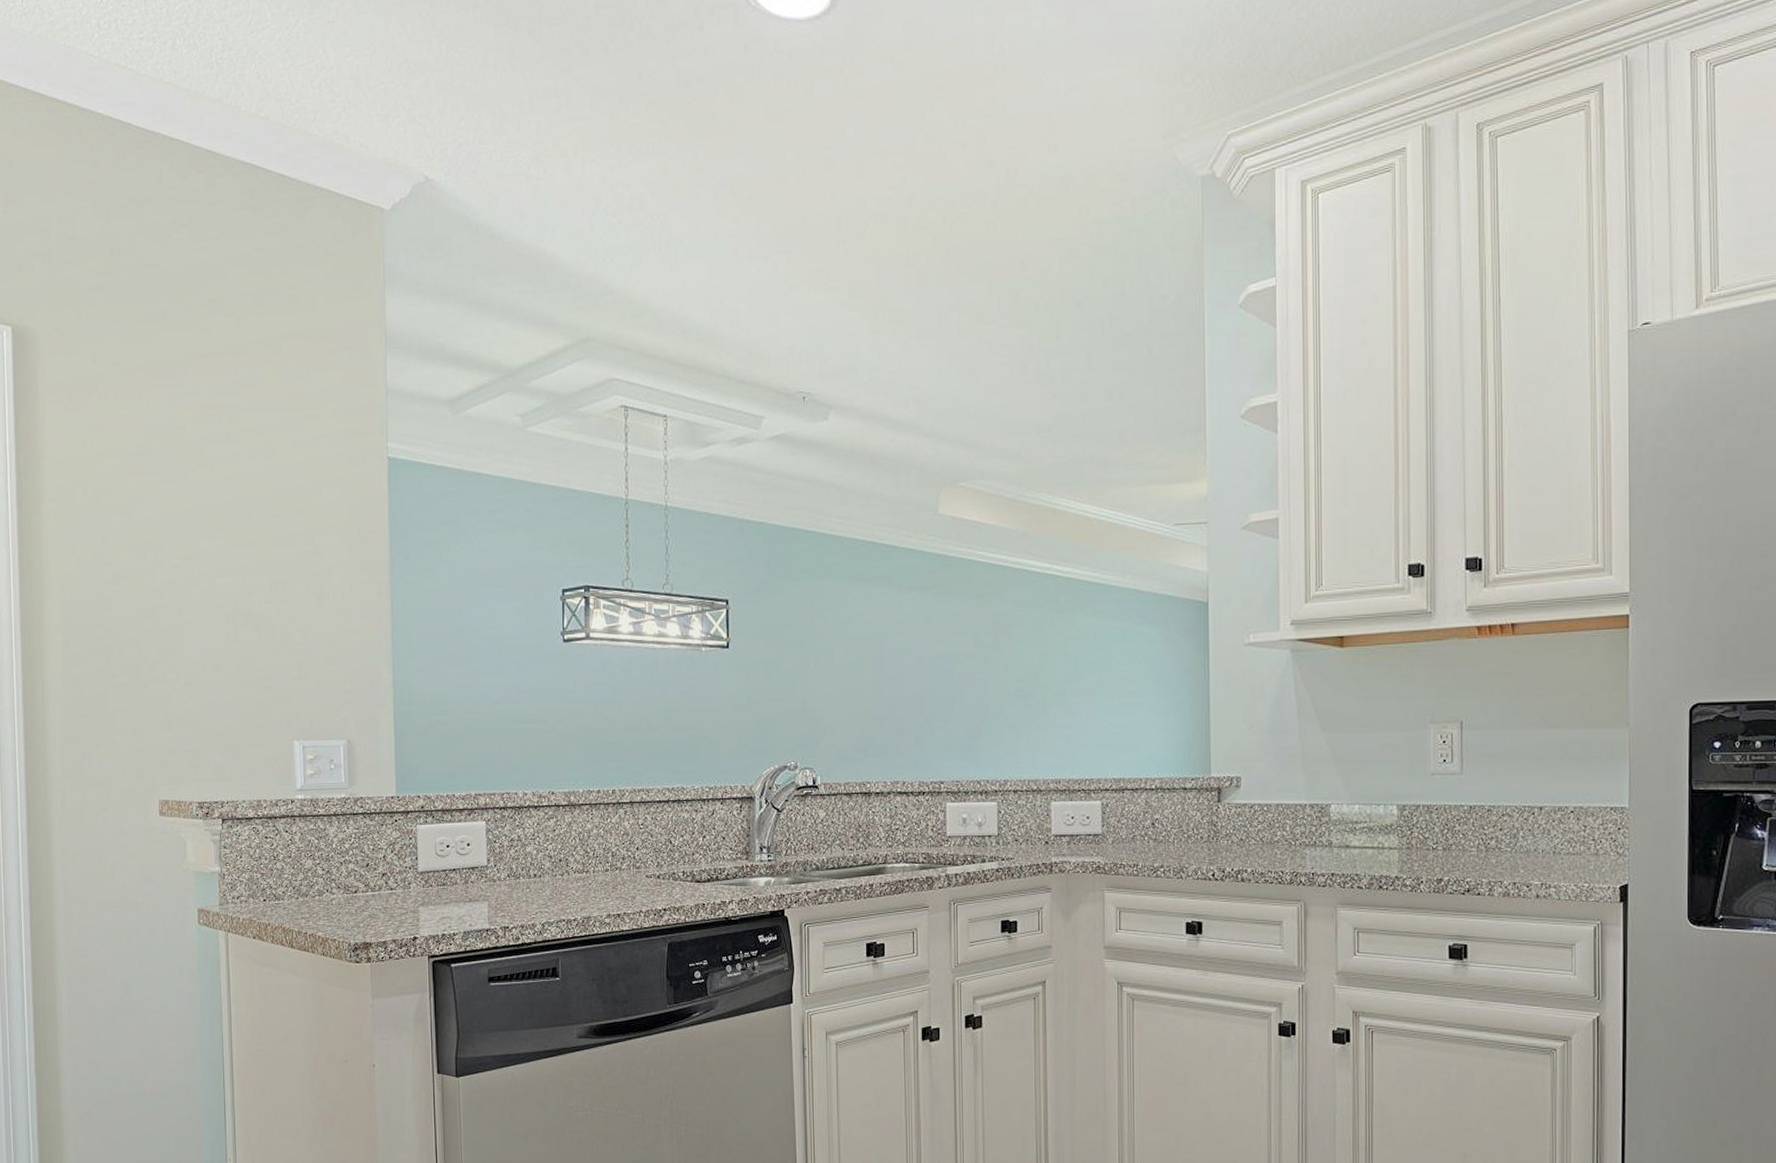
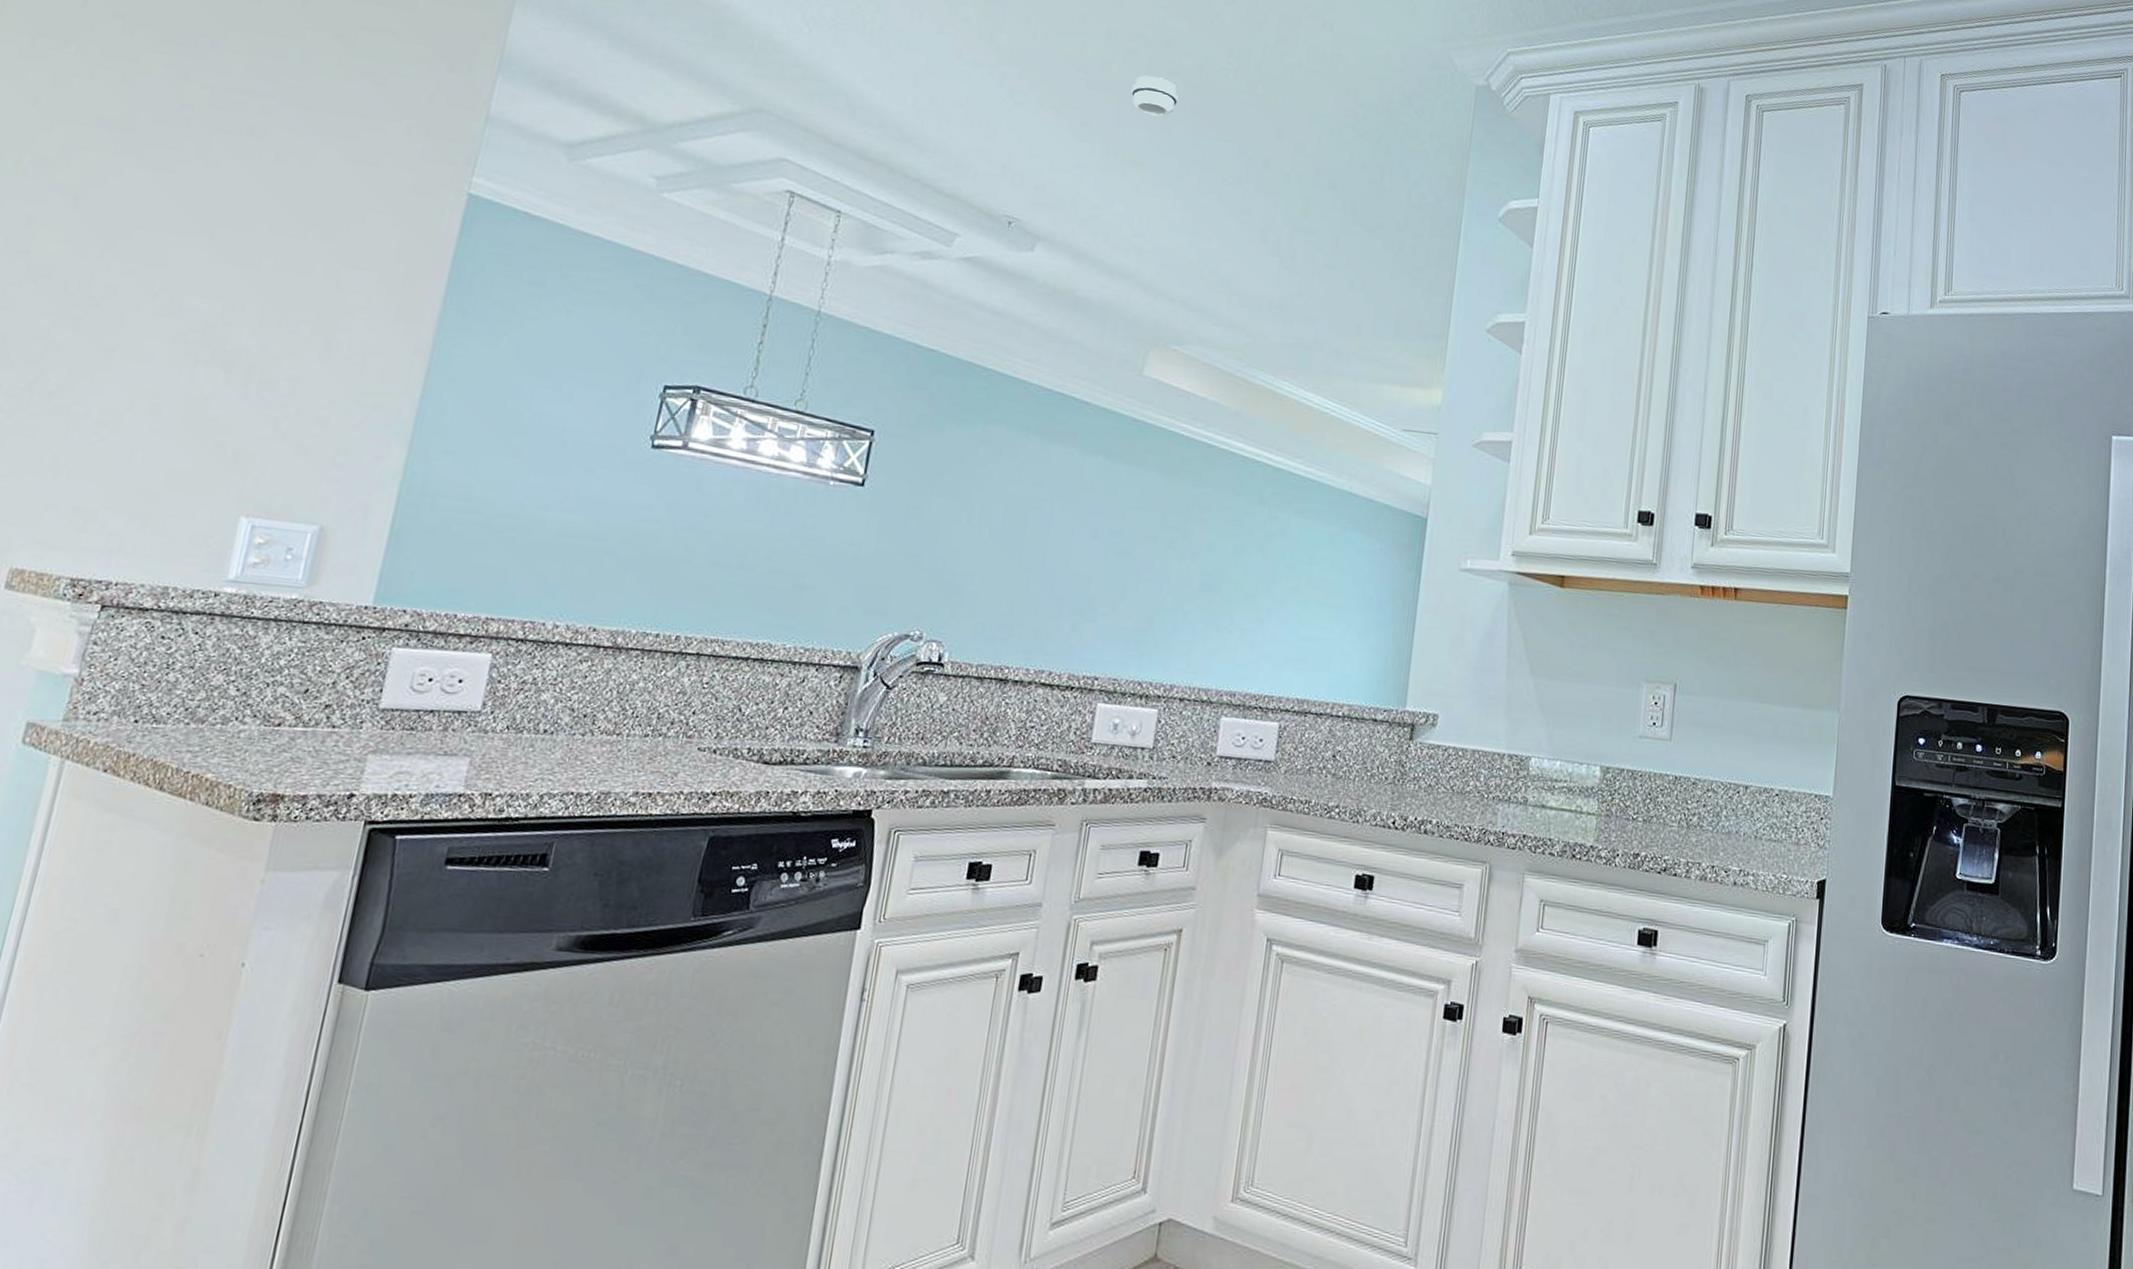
smoke detector: none [886,235,928,274] -> present [1131,75,1178,117]

